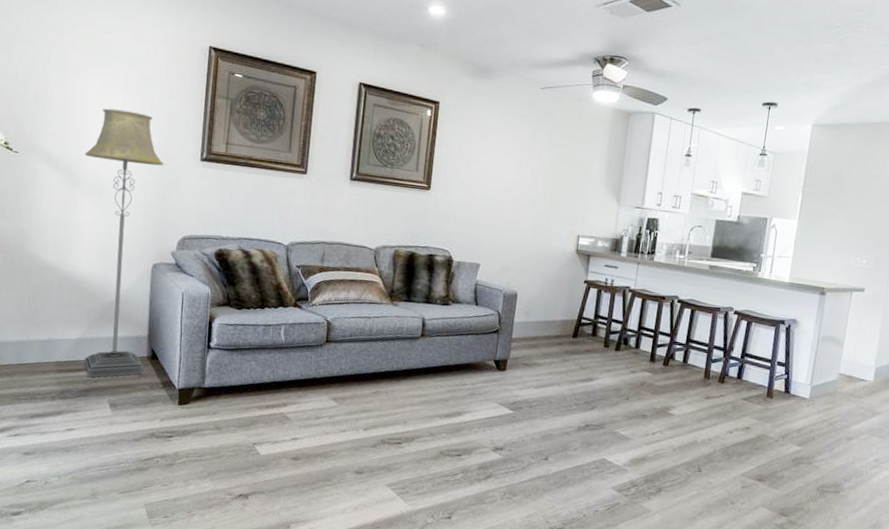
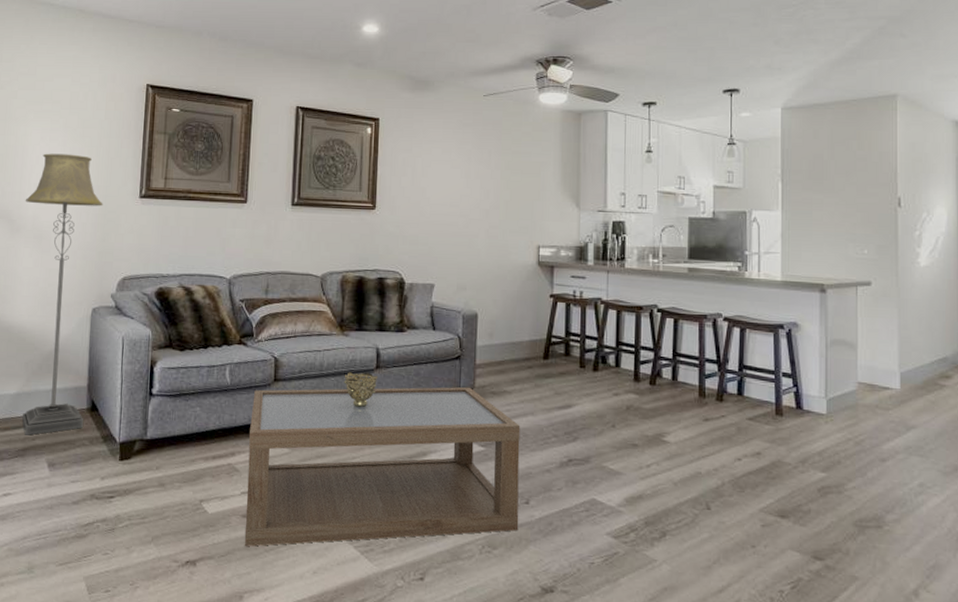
coffee table: none [293,349,547,485] -> present [244,387,521,547]
decorative bowl: none [390,338,423,371] -> present [344,372,378,408]

